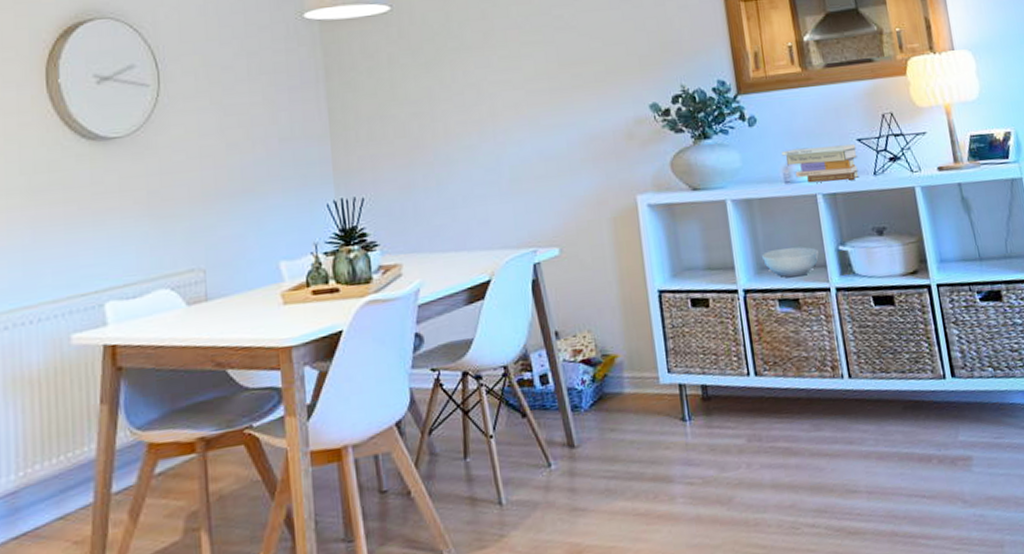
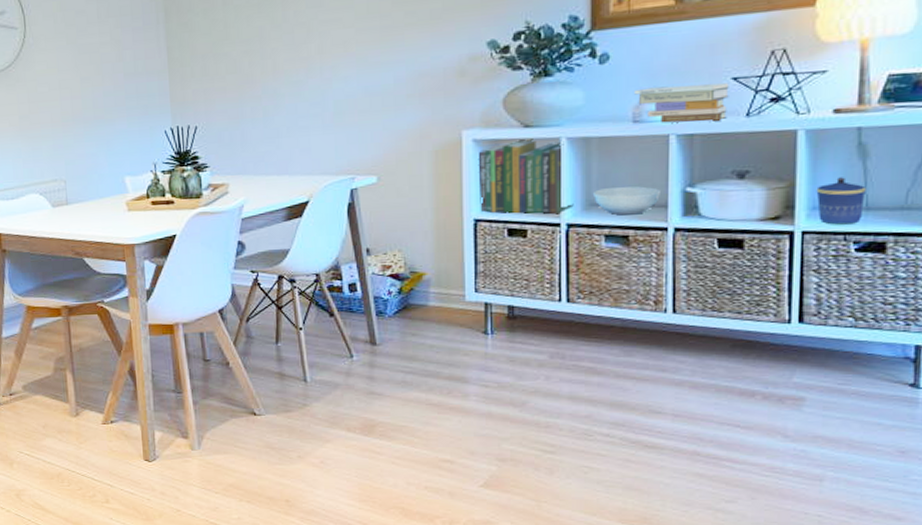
books: none [655,203,747,283] -> present [479,140,574,215]
decorative jar: none [939,230,978,277] -> present [816,177,867,226]

